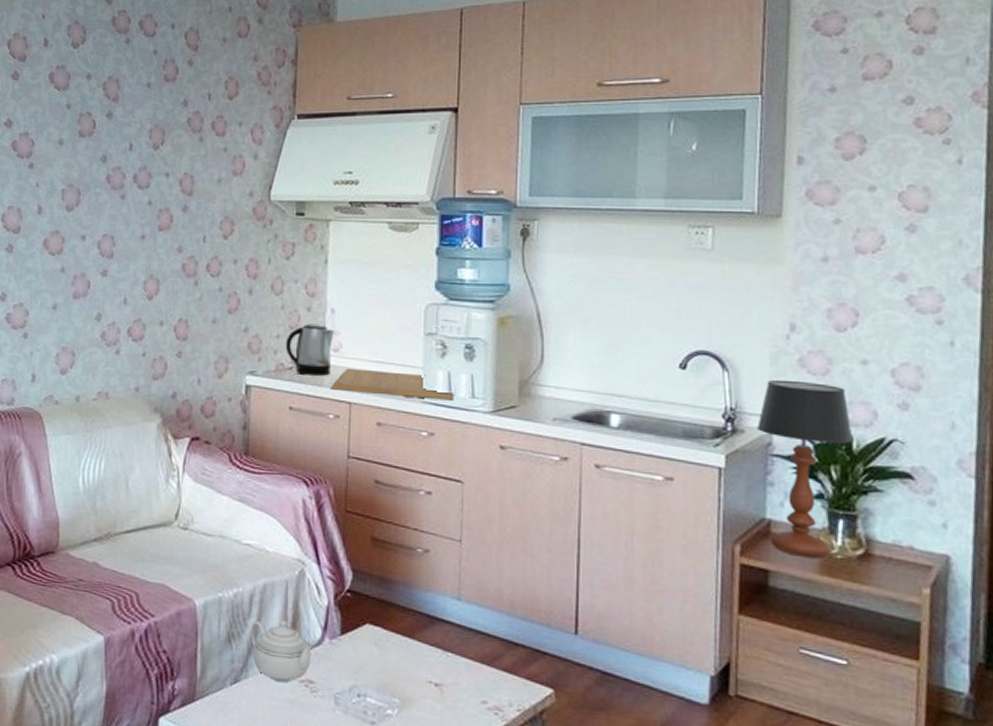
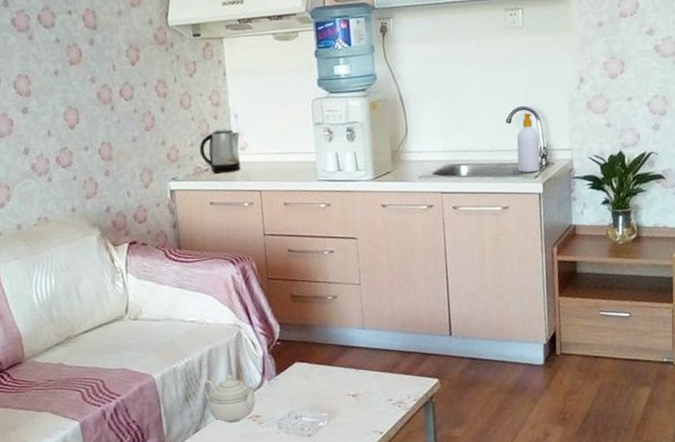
chopping board: present [330,368,454,401] -> none [242,158,343,183]
soap bottle: none [690,360,725,439] -> present [516,113,541,173]
table lamp: present [757,379,854,559] -> none [562,119,626,248]

